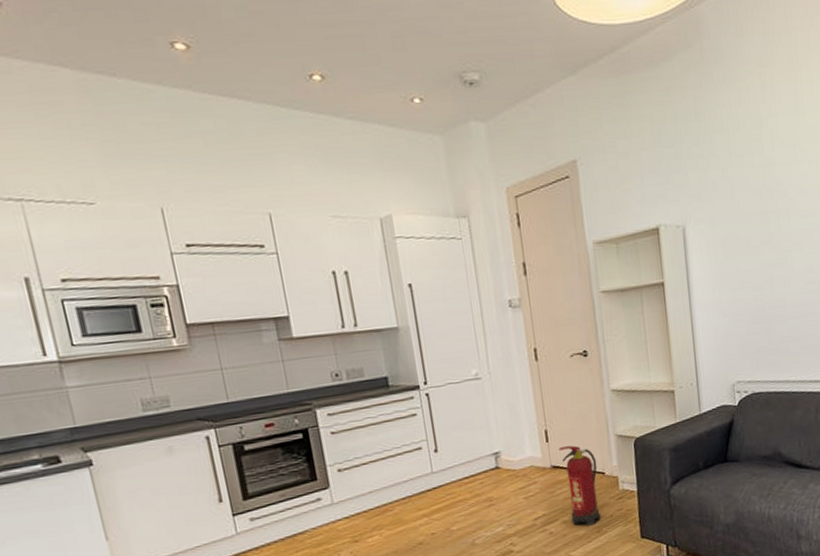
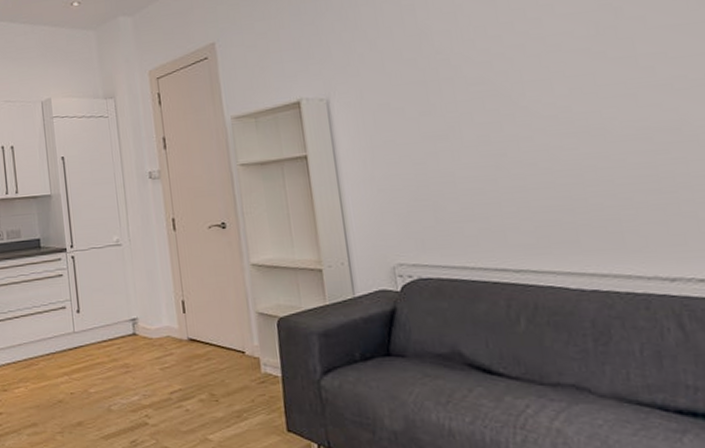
fire extinguisher: present [558,445,601,526] -> none [195,319,241,409]

